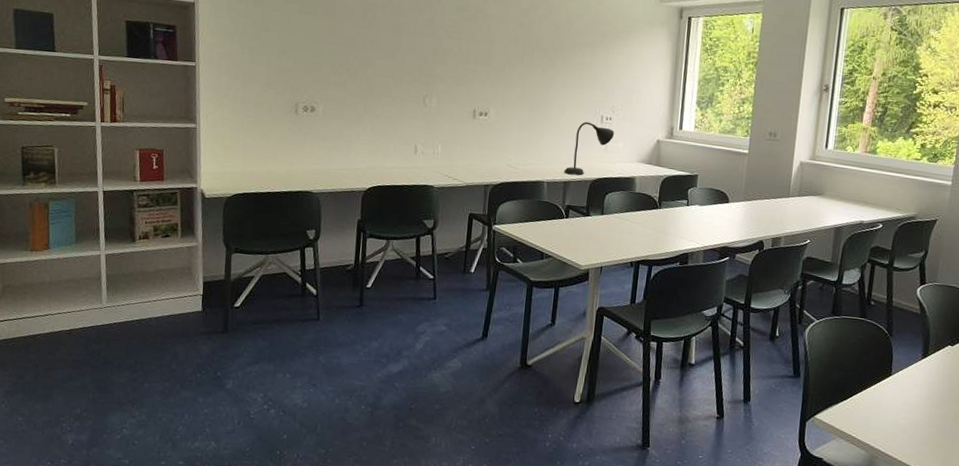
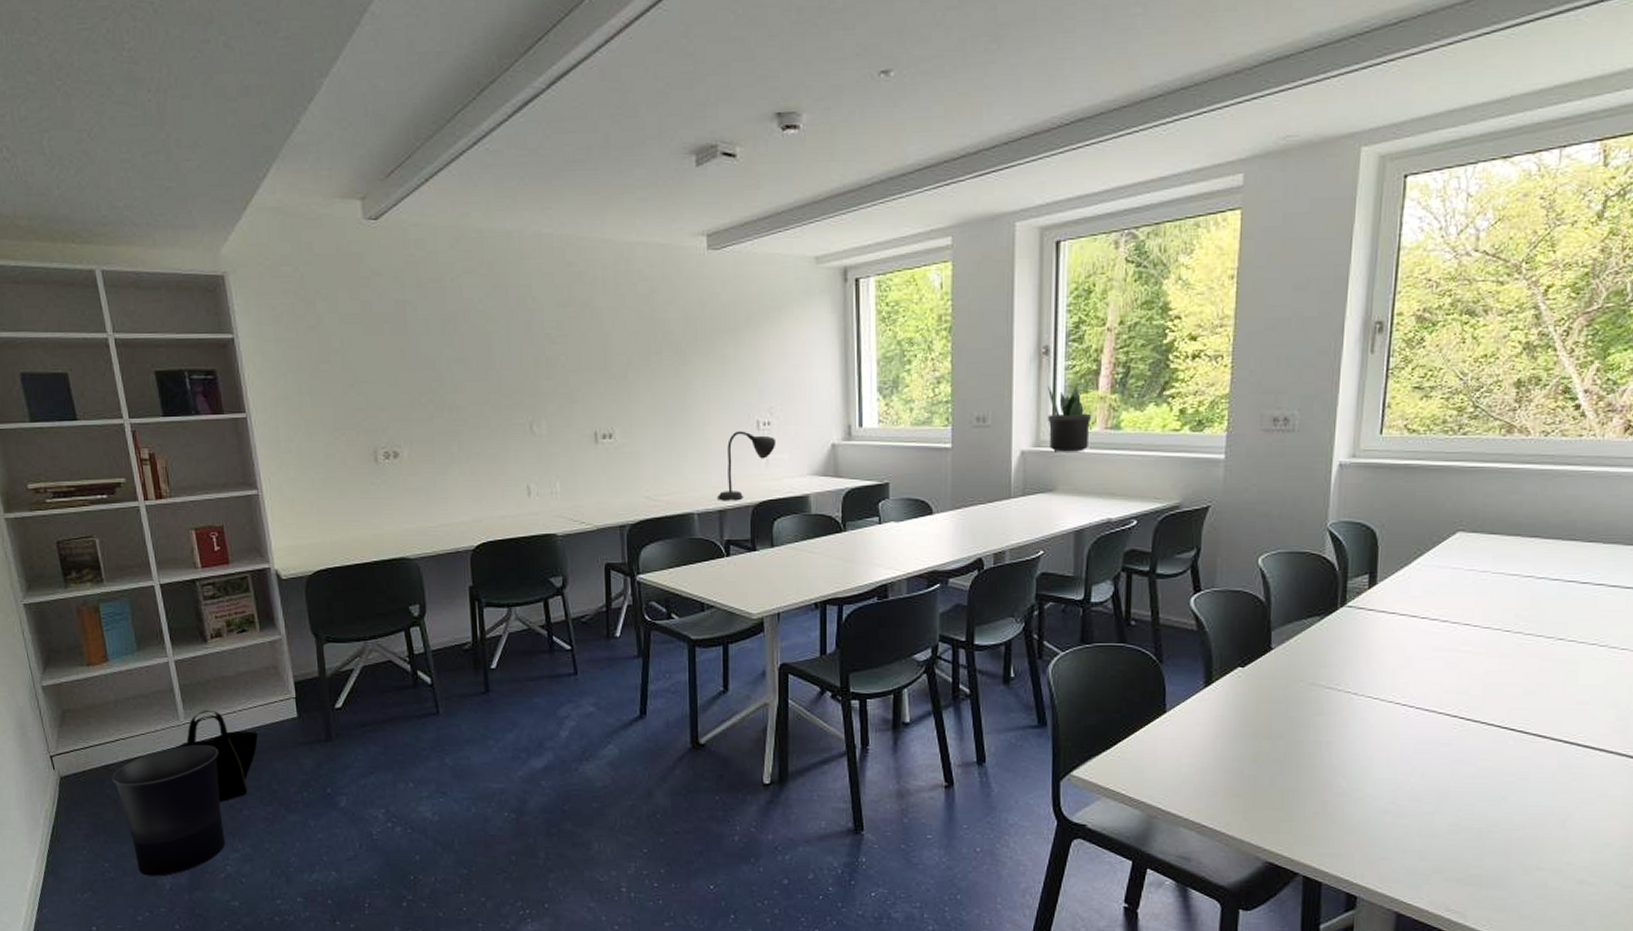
waste bin: none [36,325,131,433] -> present [111,745,226,876]
tote bag: none [94,297,167,375] -> present [174,709,259,802]
planter: none [821,115,856,168] -> present [1047,385,1092,452]

